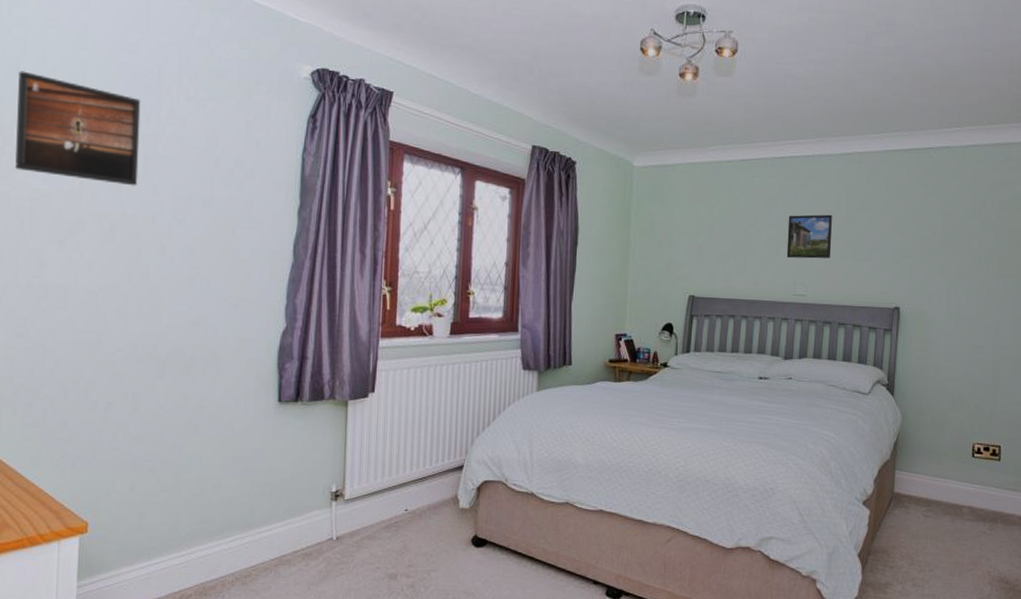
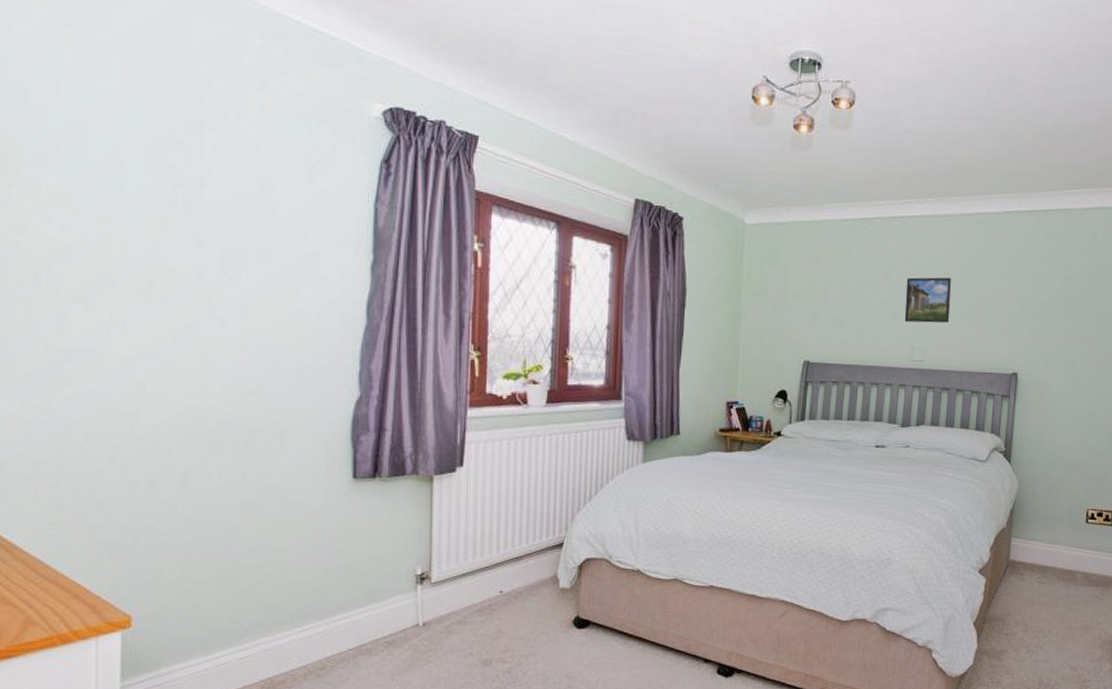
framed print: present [15,71,141,186] -> none [25,99,180,236]

